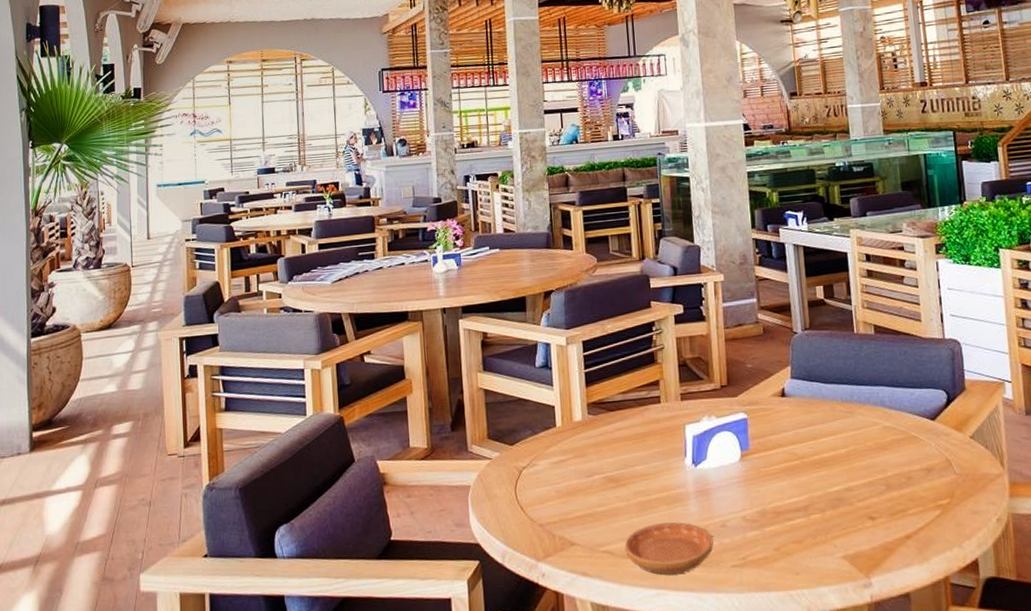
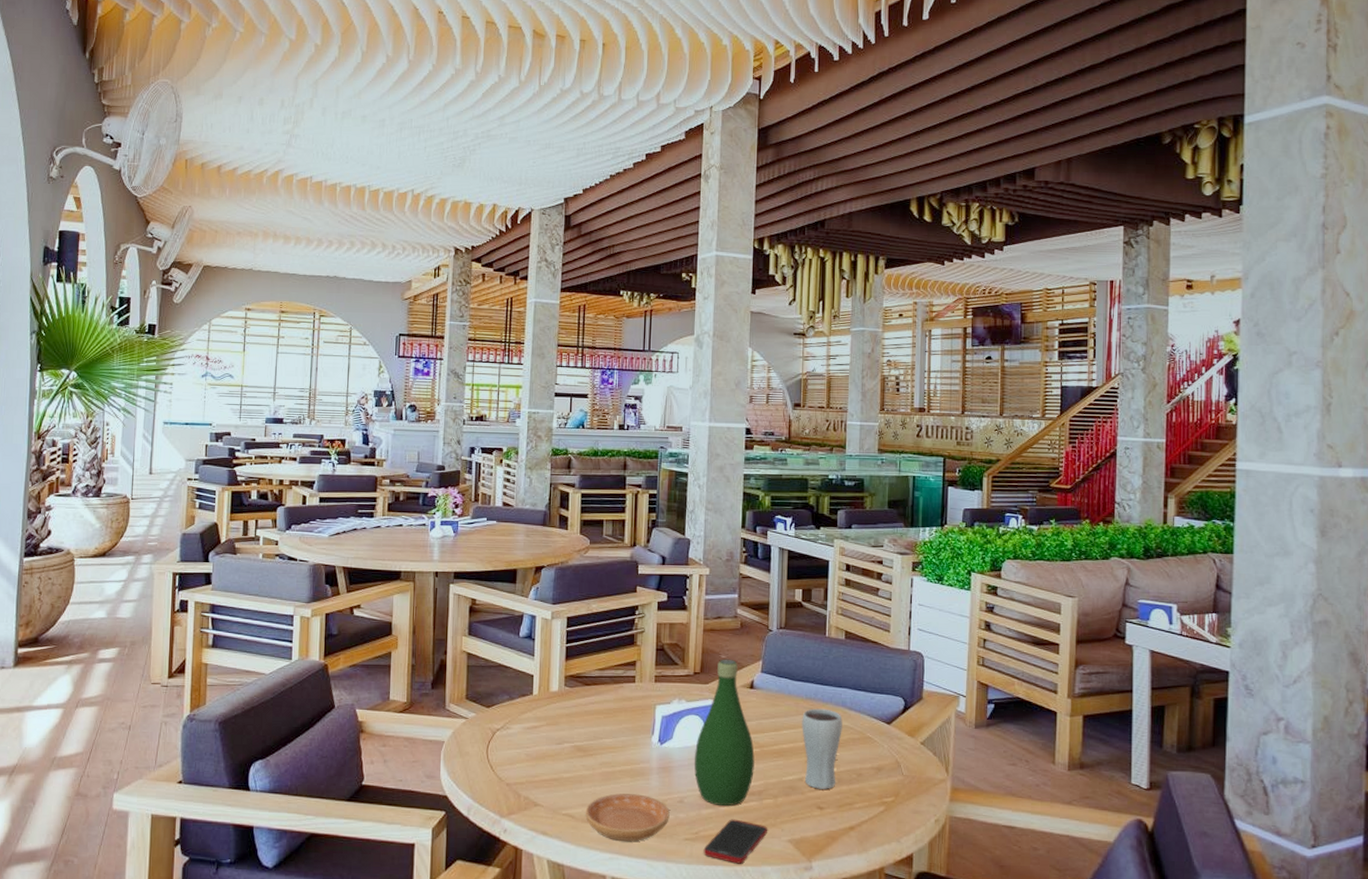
bottle: none [731,367,797,526] -> present [694,659,755,806]
cell phone: none [753,539,820,588] -> present [703,819,768,864]
drinking glass: none [840,410,886,498] -> present [802,708,842,789]

